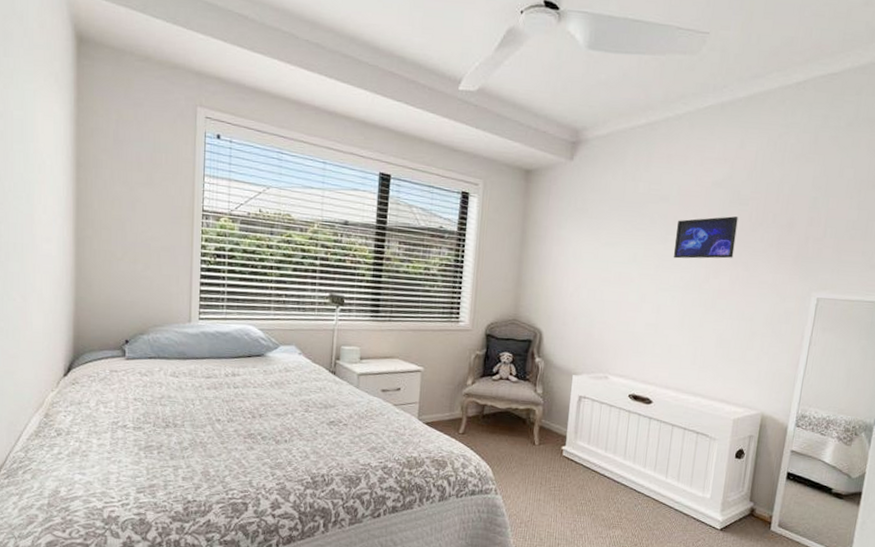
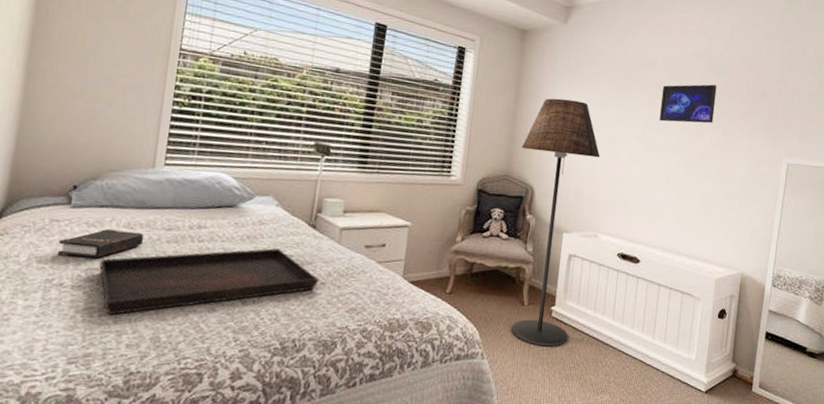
hardback book: none [118,378,188,404] -> present [57,229,144,259]
serving tray: none [154,393,341,453] -> present [99,248,318,316]
floor lamp: none [523,239,610,484] -> present [511,98,600,347]

